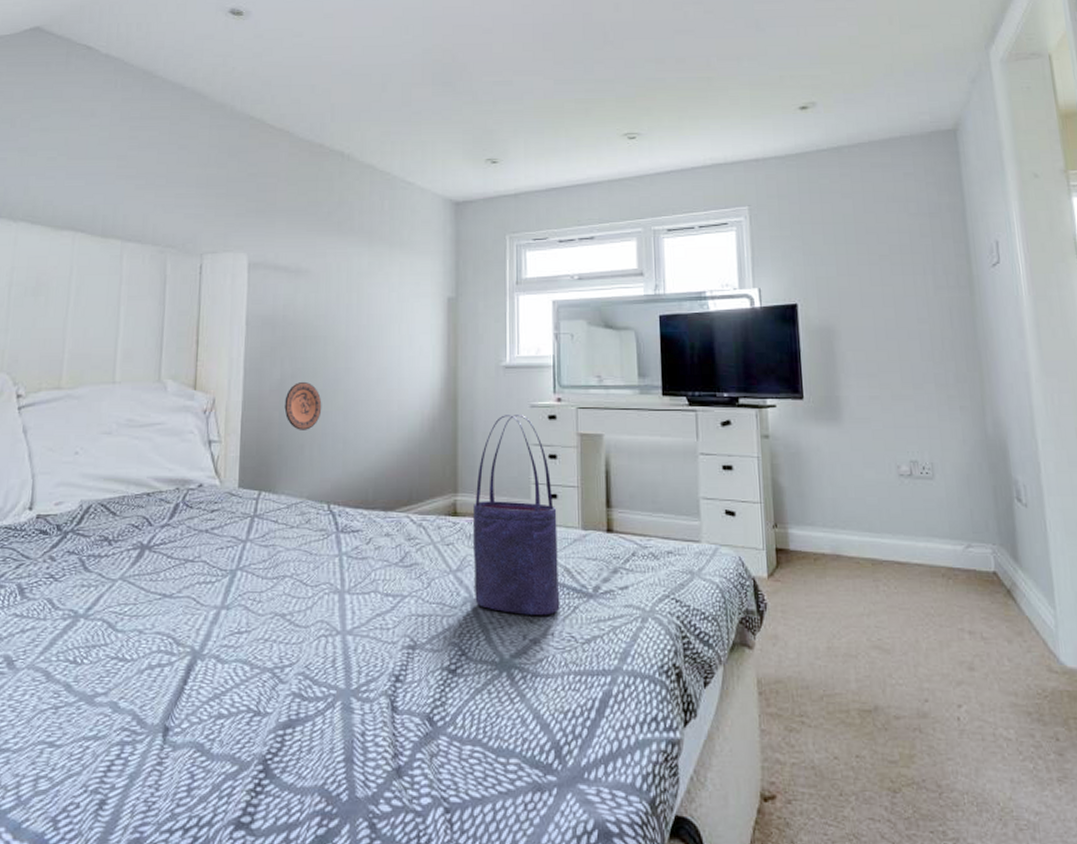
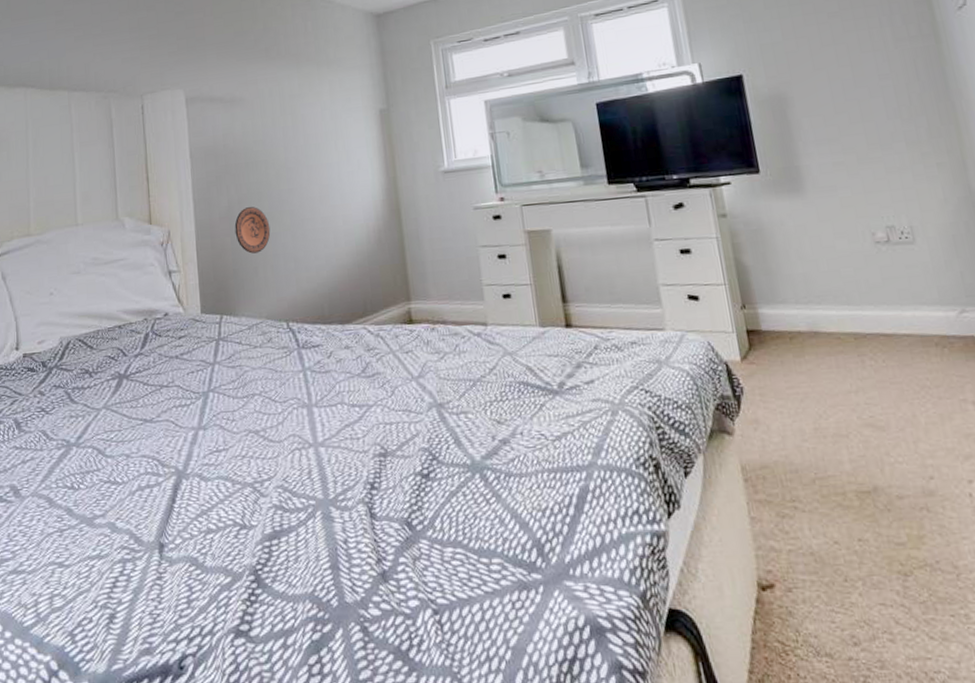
tote bag: present [473,415,560,615] -> none [428,218,527,416]

